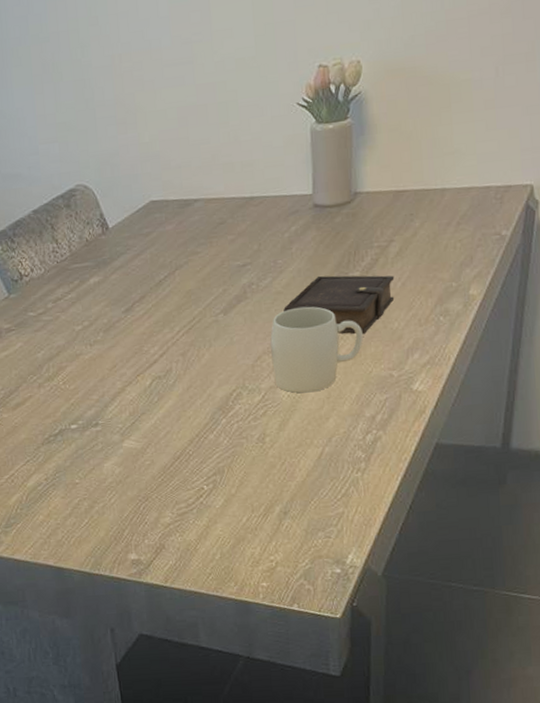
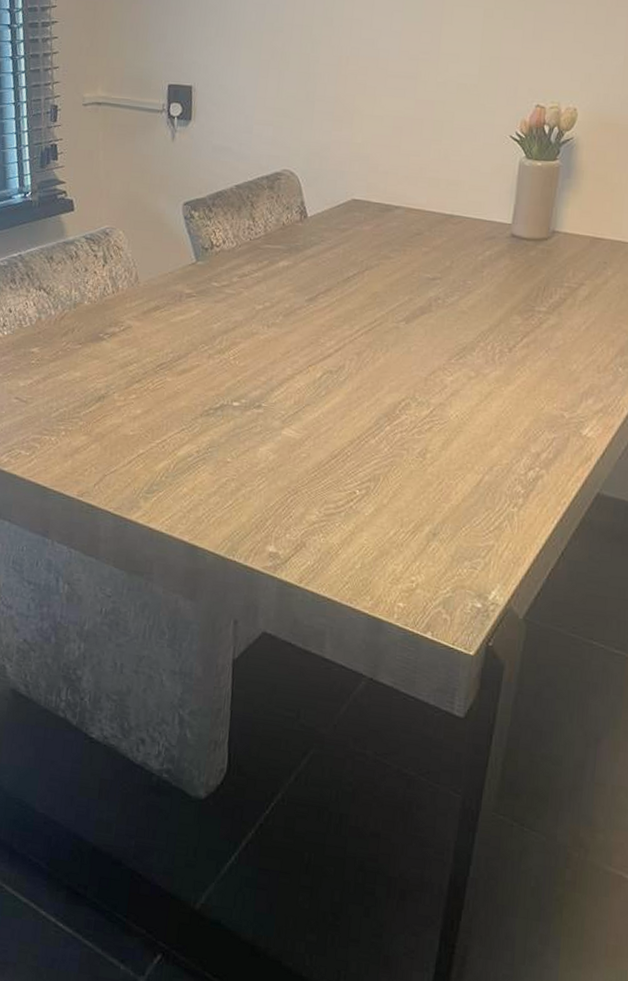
mug: present [270,306,363,393] -> none [444,330,541,417]
book: present [284,275,395,334] -> none [465,303,580,370]

